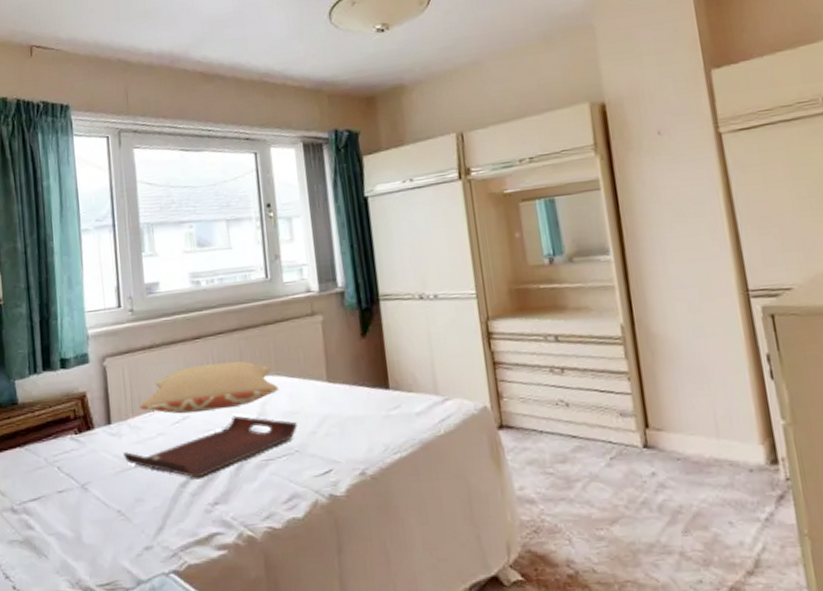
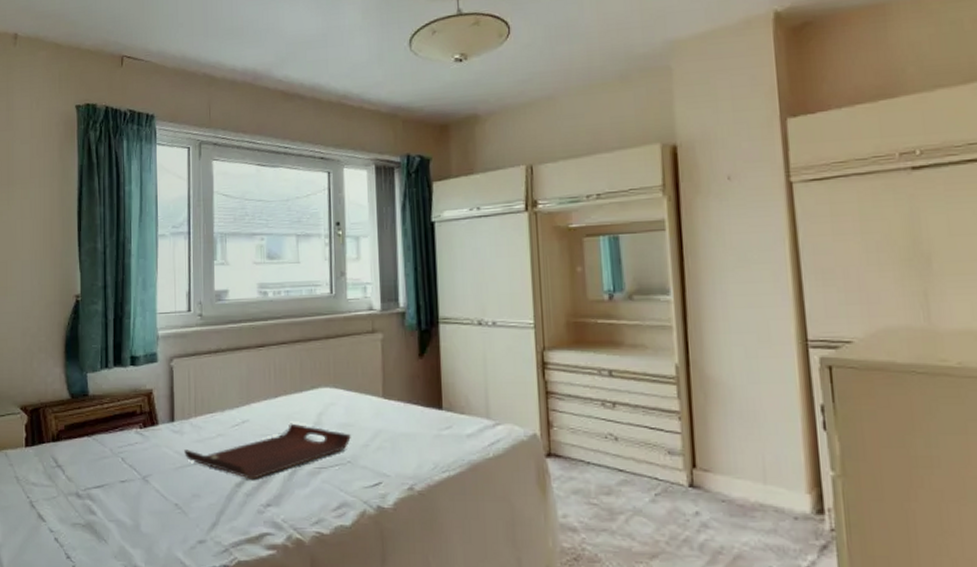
pillow: present [140,361,279,414] -> none [202,371,336,418]

